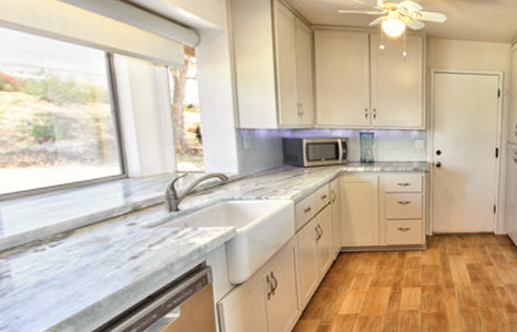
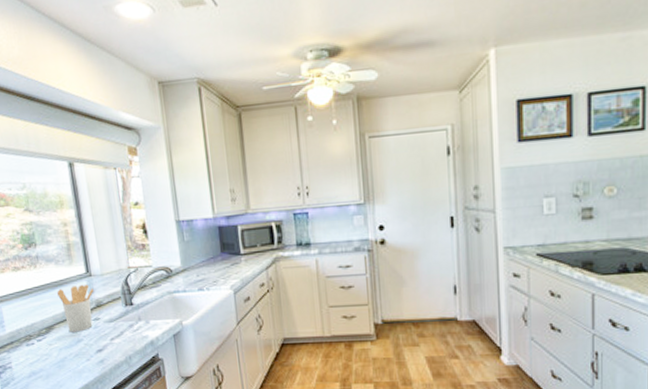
utensil holder: none [81,186,131,238] -> present [57,284,94,333]

